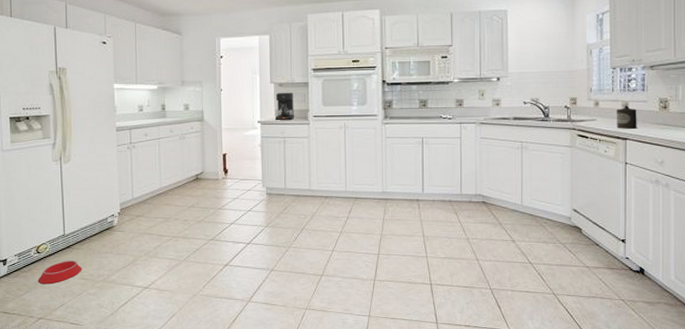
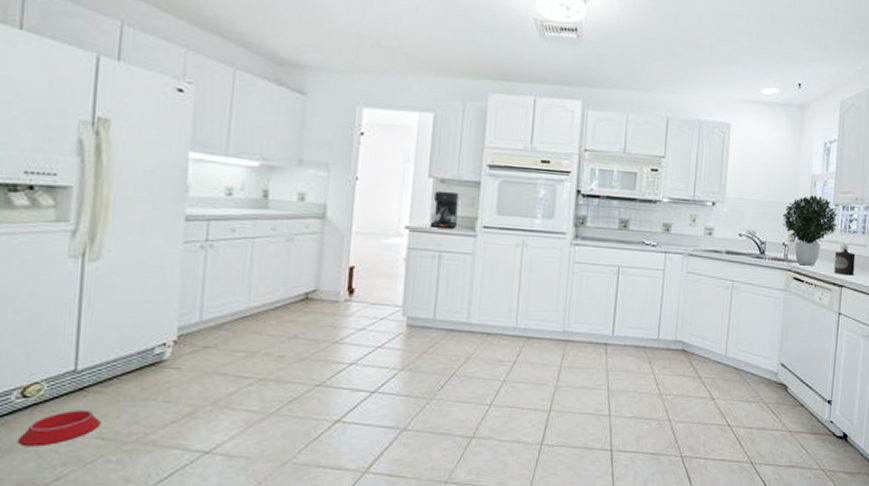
potted plant: none [562,61,618,124] -> present [782,195,839,266]

